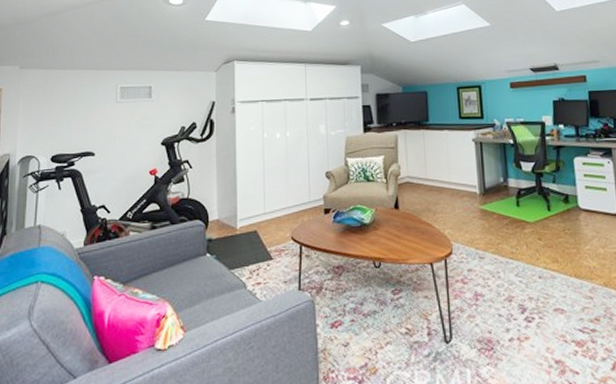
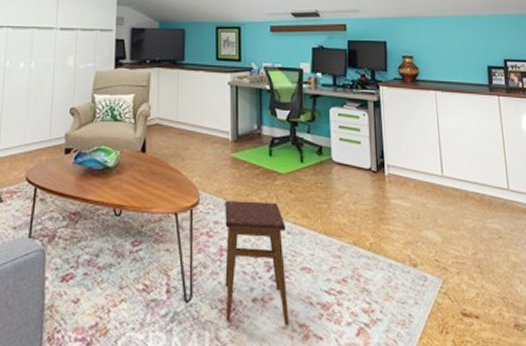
stool: none [477,249,545,363] -> present [225,201,289,326]

